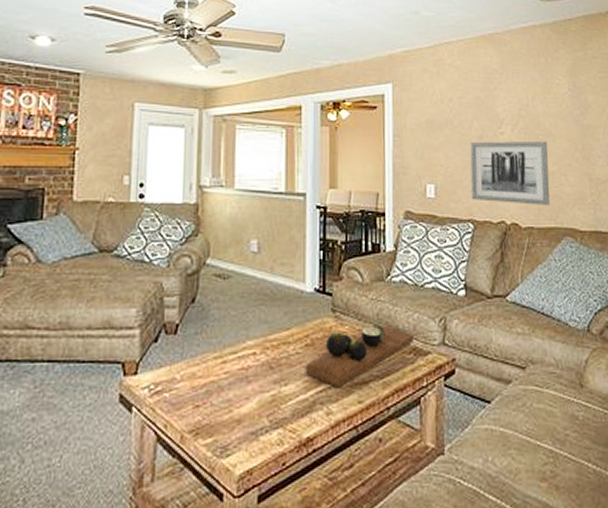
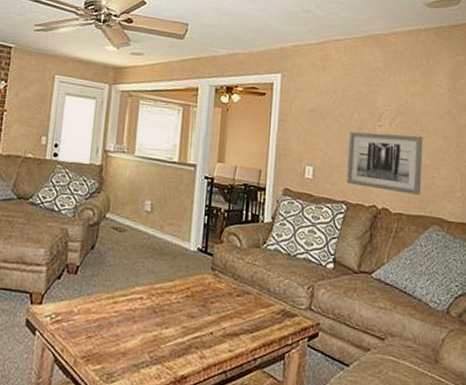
decorative tray: present [305,325,414,388] -> none [184,286,283,337]

